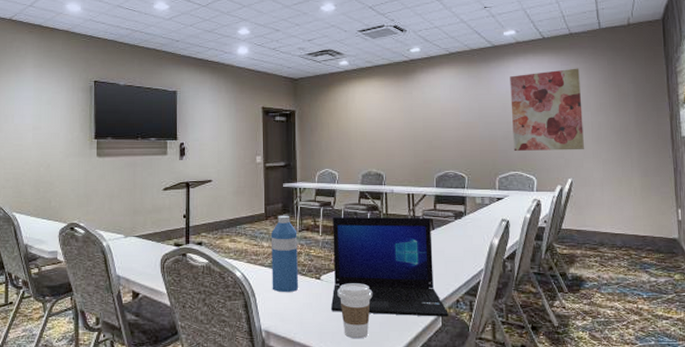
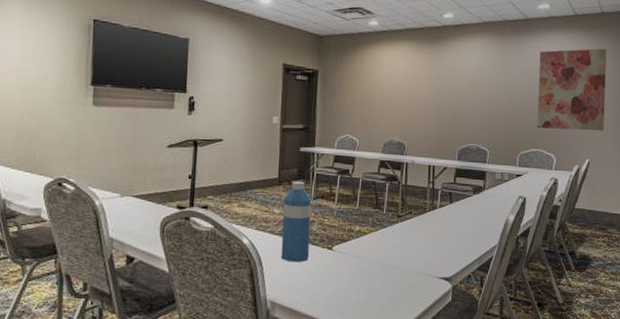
laptop: present [331,217,449,317] -> none [342,186,459,292]
coffee cup: present [337,283,373,339] -> none [349,255,386,312]

